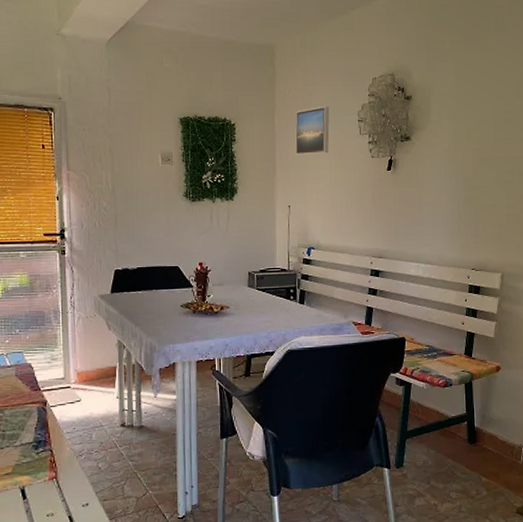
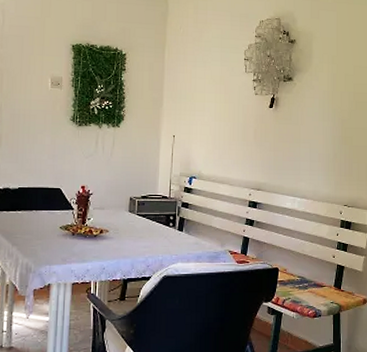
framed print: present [295,106,329,155] -> none [183,43,217,88]

